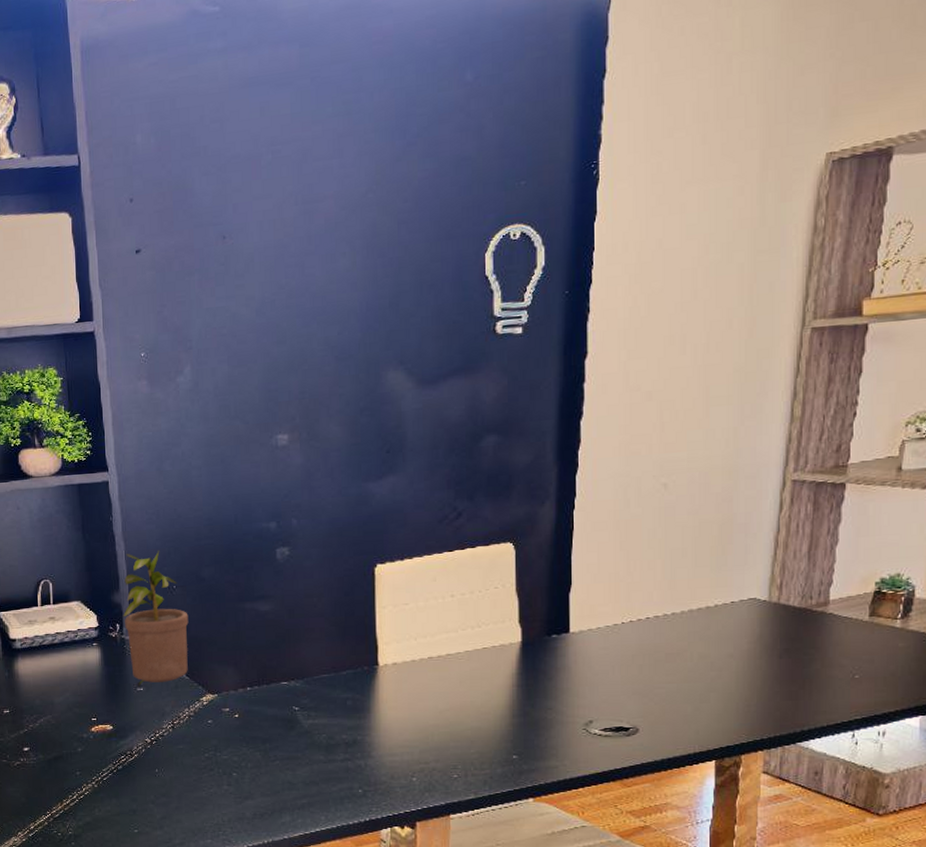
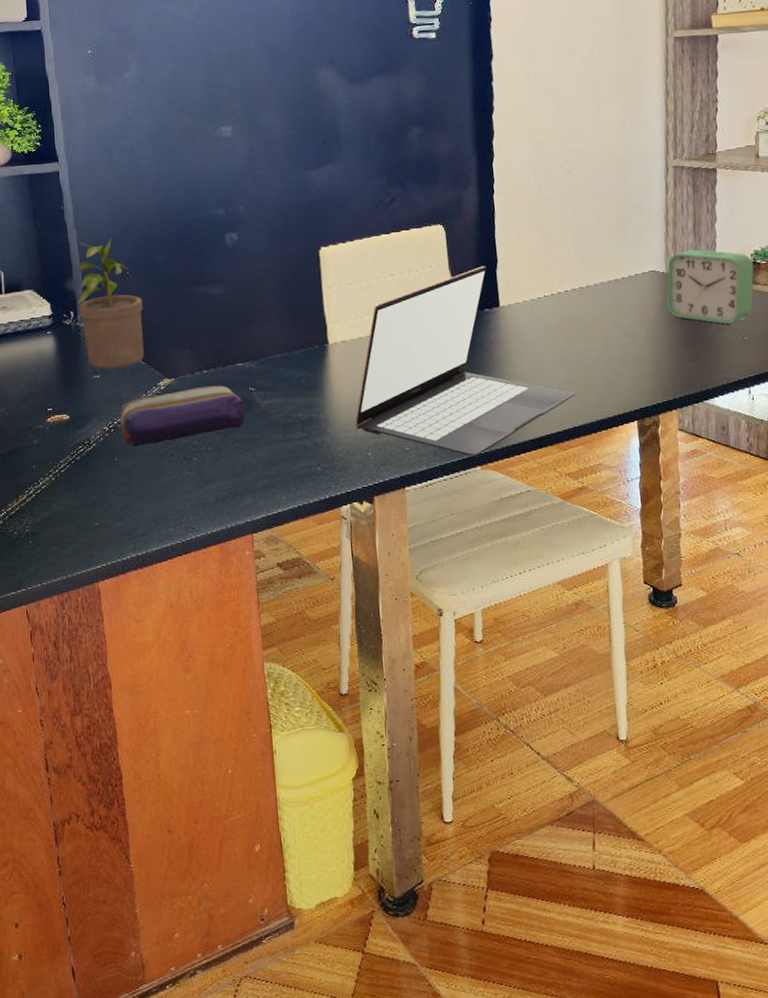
pencil case: none [162,703,288,760] -> present [120,385,246,447]
laptop: none [401,588,647,788] -> present [355,266,576,457]
alarm clock: none [765,575,878,660] -> present [667,249,754,324]

